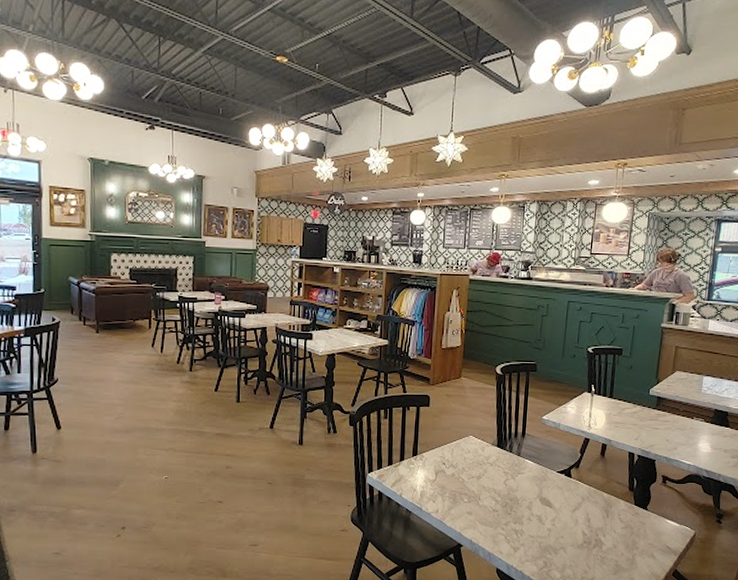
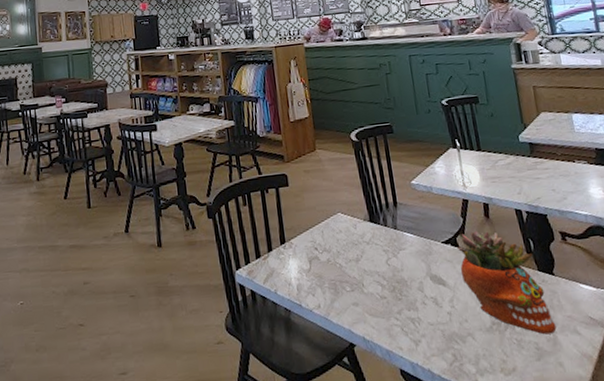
succulent planter: none [567,466,637,555] -> present [458,231,557,335]

